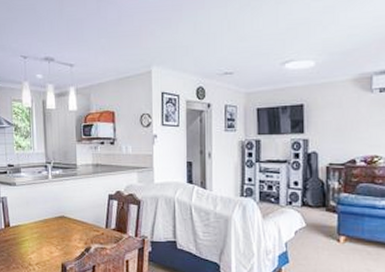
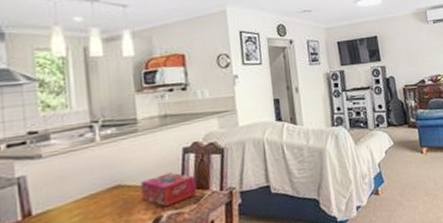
tissue box: none [77,213,117,241] -> present [141,172,197,207]

